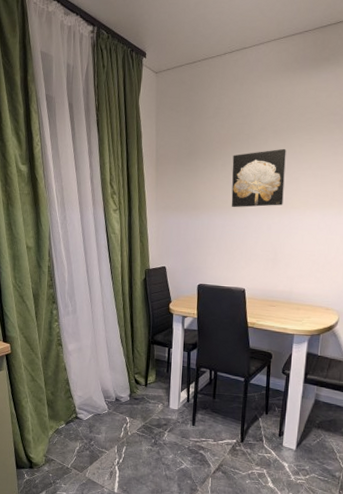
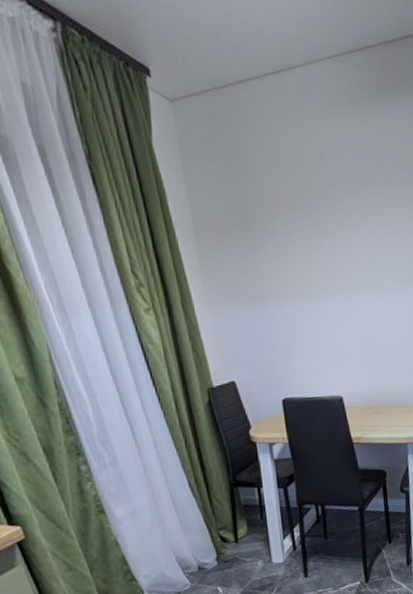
wall art: present [231,148,286,208] -> none [300,209,372,293]

